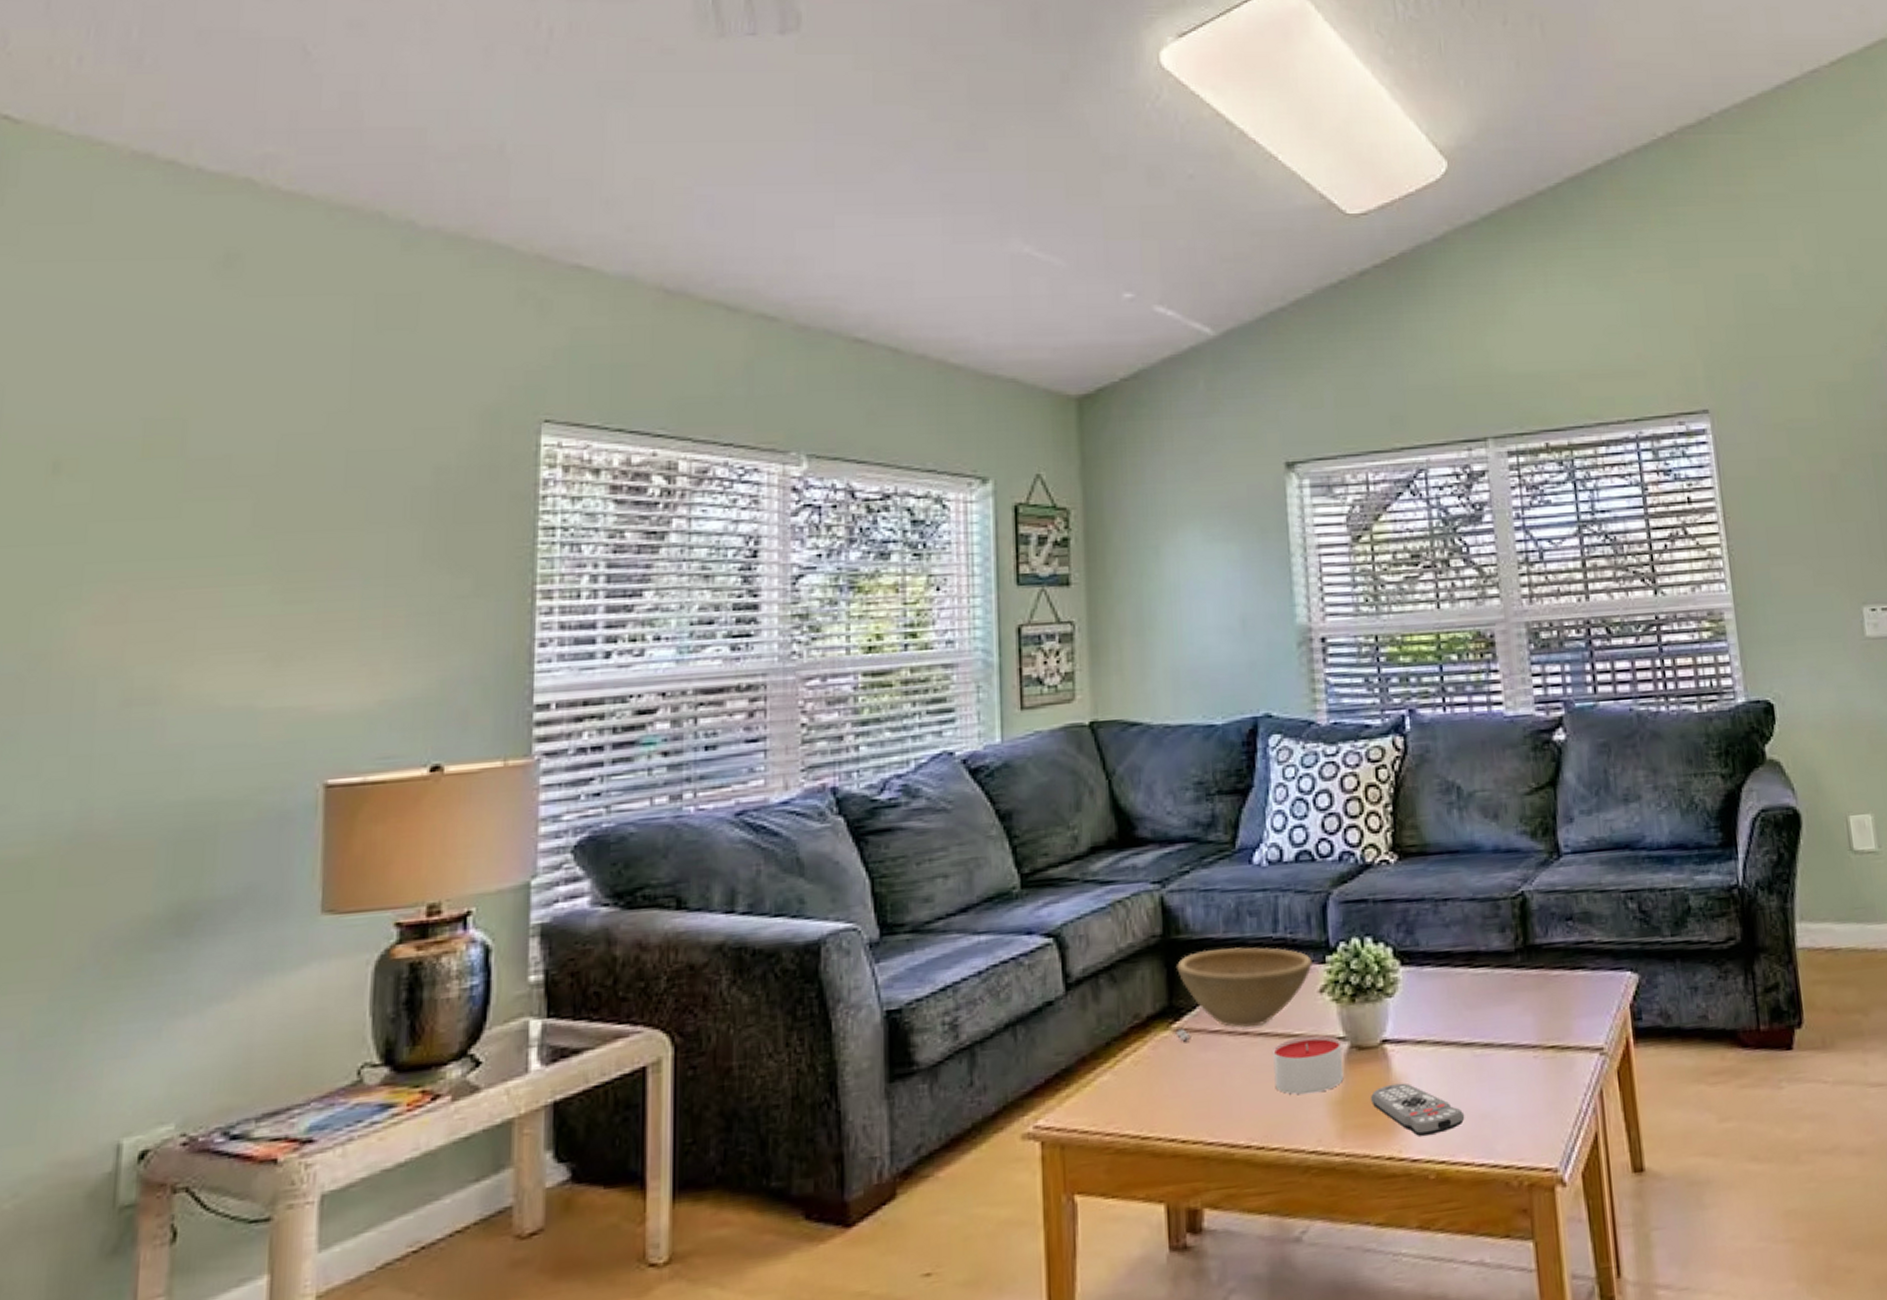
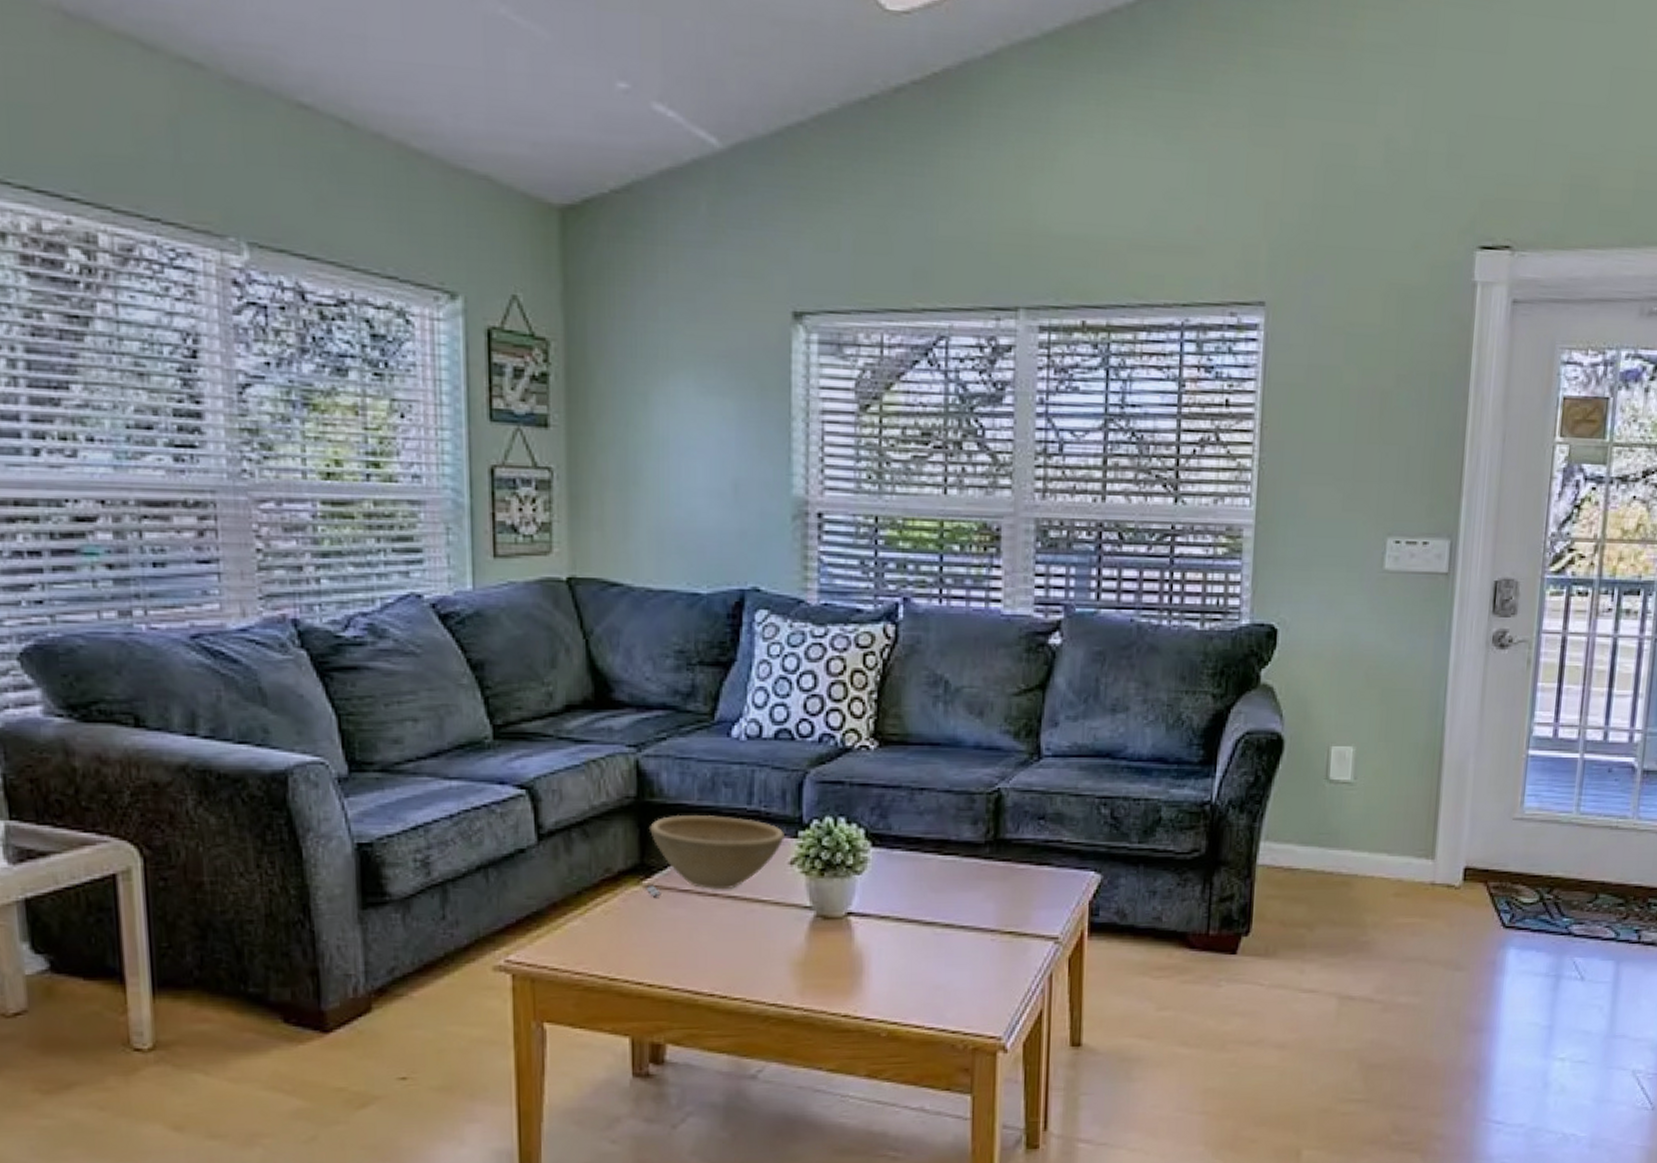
candle: present [1273,1035,1344,1095] -> none [740,902,808,954]
remote control: present [1371,1082,1465,1136] -> none [832,952,920,999]

